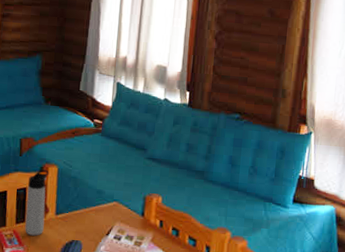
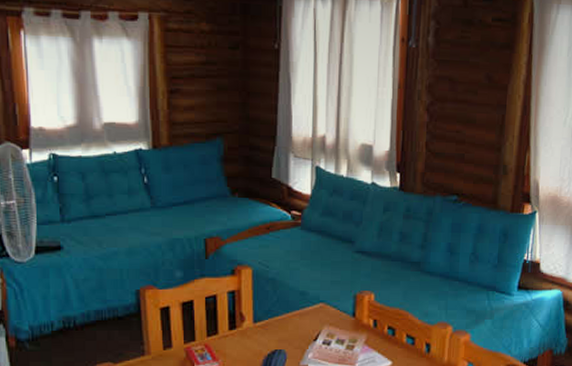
thermos bottle: present [25,169,49,236] -> none [217,272,243,349]

